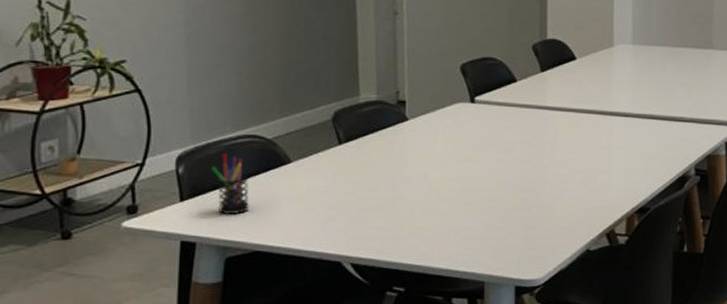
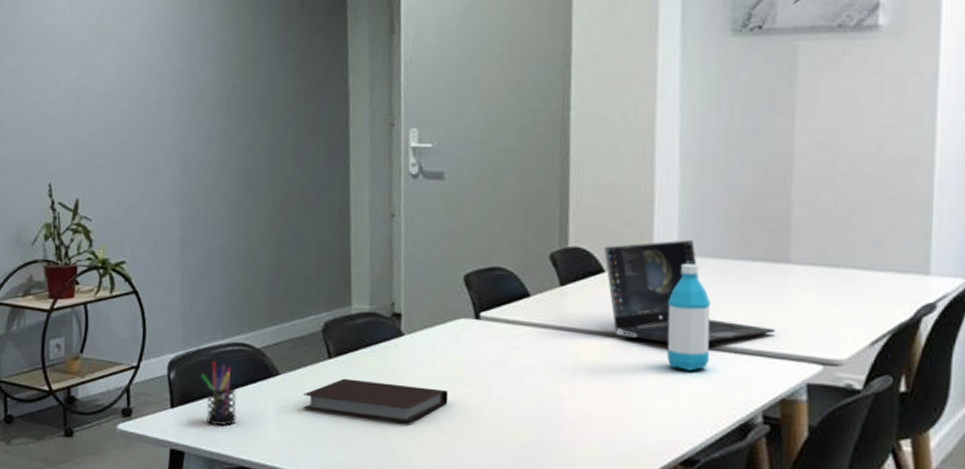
notebook: none [315,162,449,197] -> present [303,378,449,423]
laptop computer: none [575,31,703,115] -> present [603,240,776,343]
water bottle: none [624,51,657,137] -> present [667,263,711,371]

